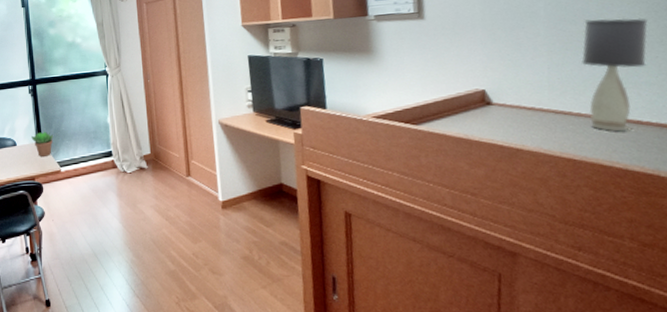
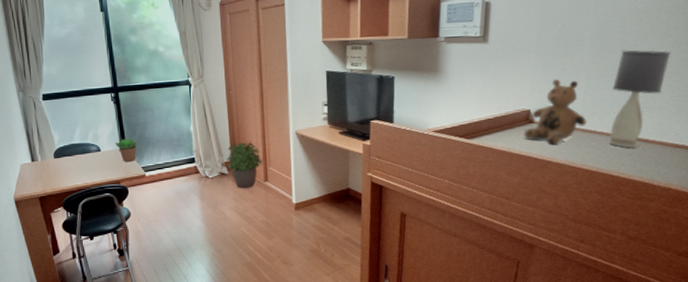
potted plant: none [145,132,185,185] -> present [226,141,263,189]
teddy bear: none [481,54,559,129] -> present [523,78,587,145]

